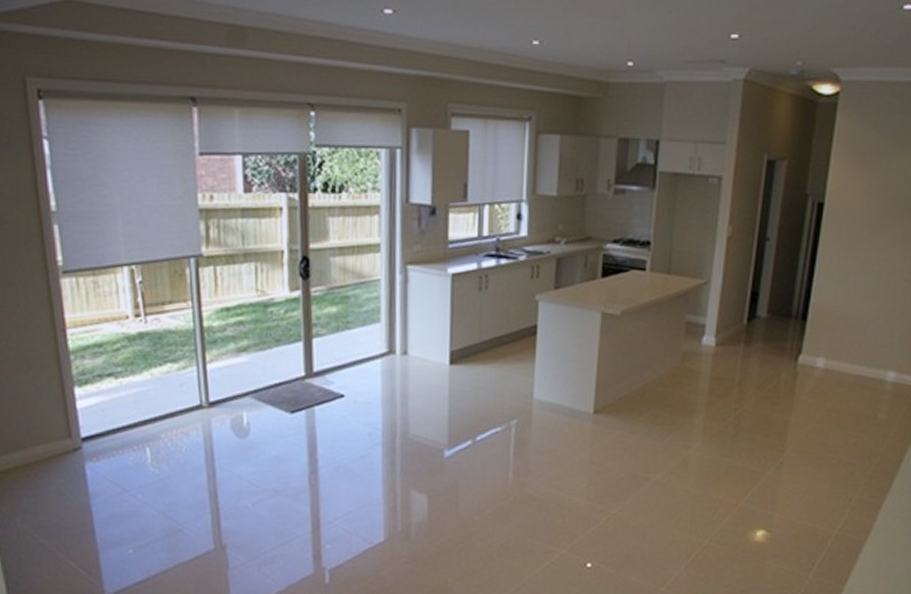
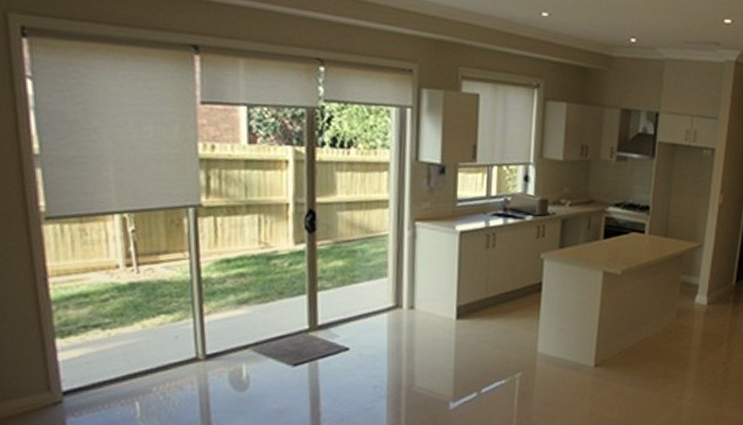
toaster: none [502,231,543,256] -> present [509,192,549,217]

